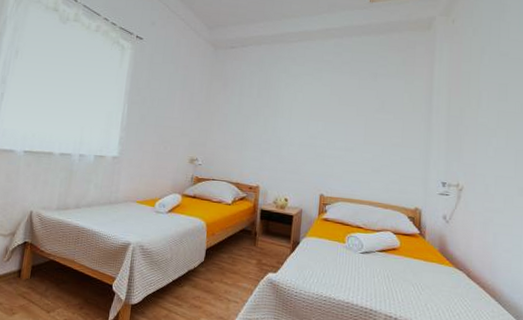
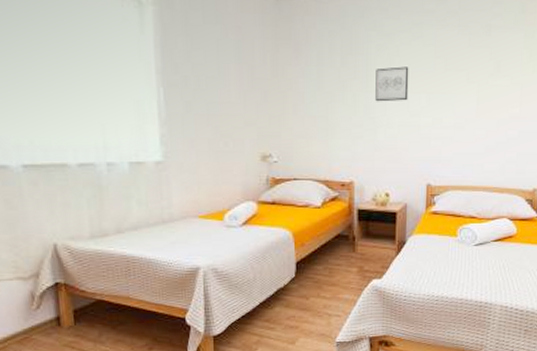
wall art: none [282,100,310,126] -> present [375,66,409,102]

